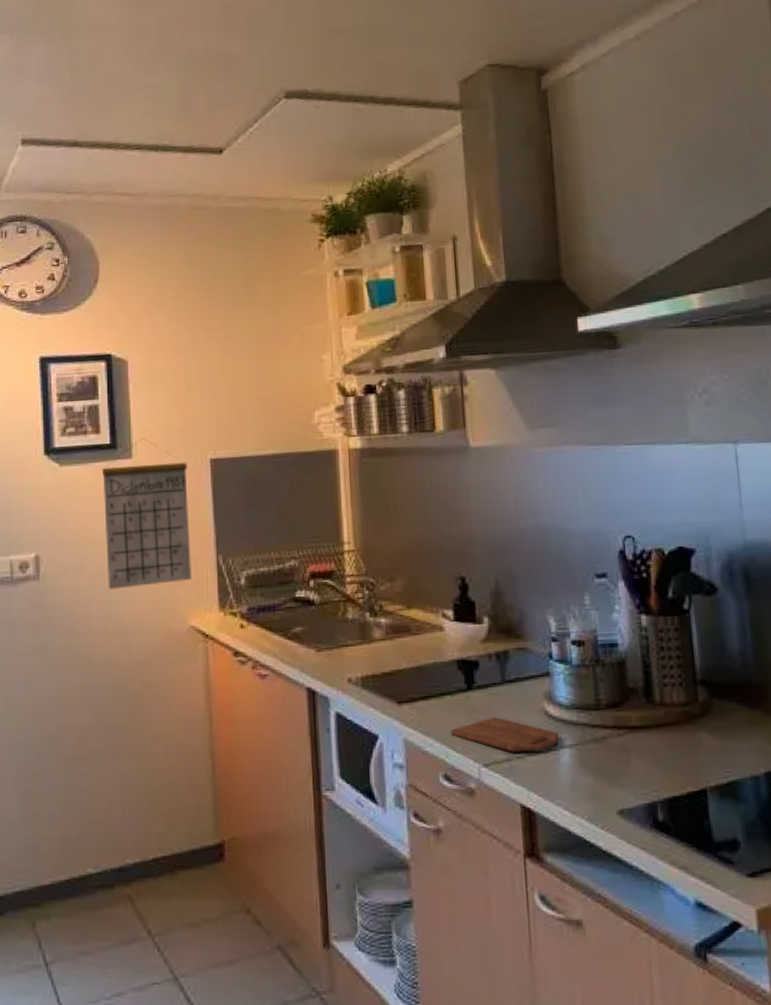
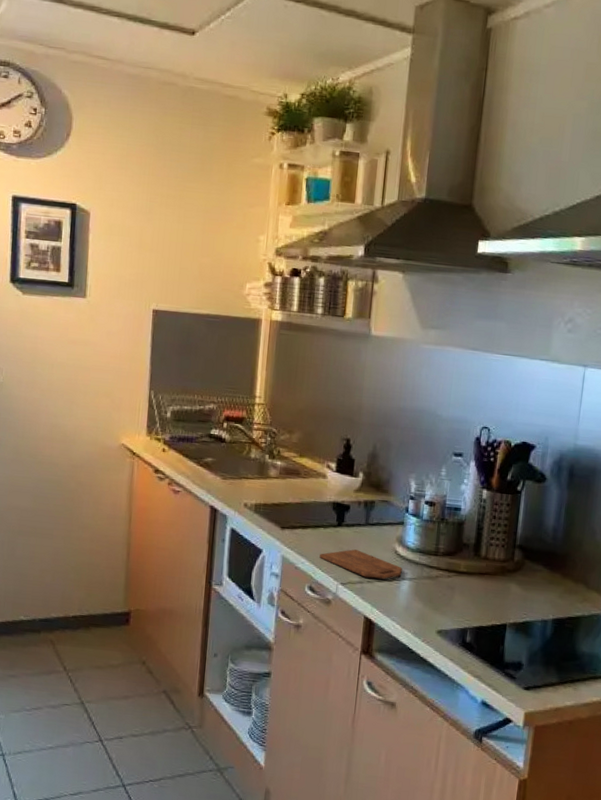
calendar: present [102,438,191,589] -> none [55,282,133,407]

